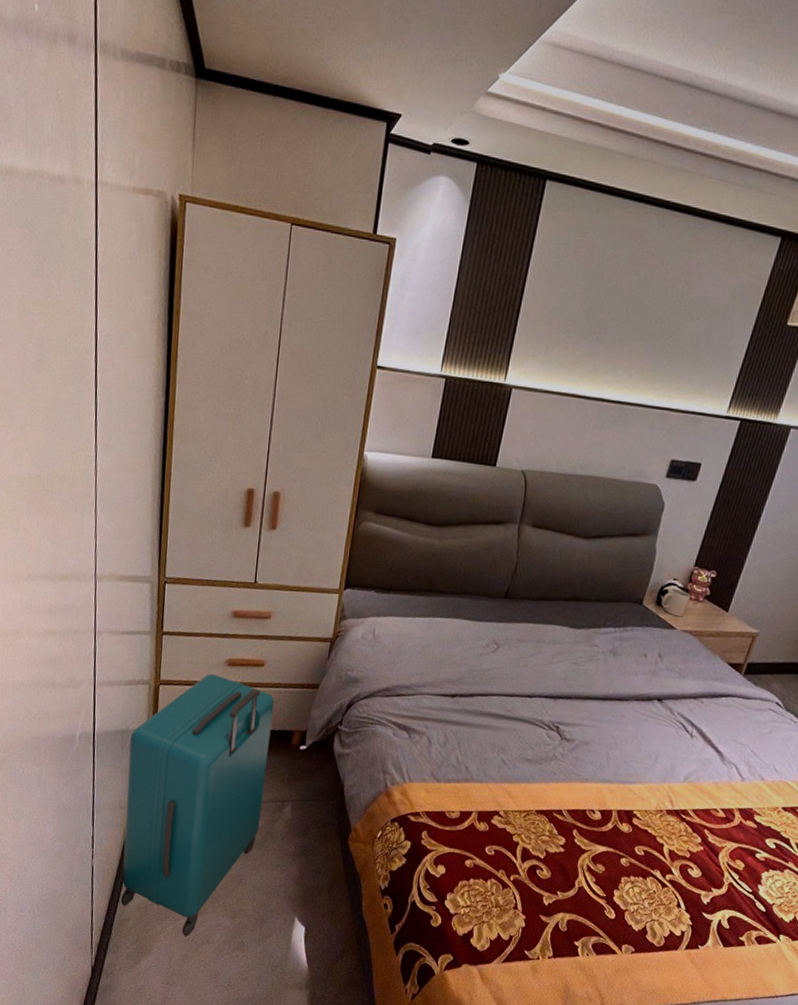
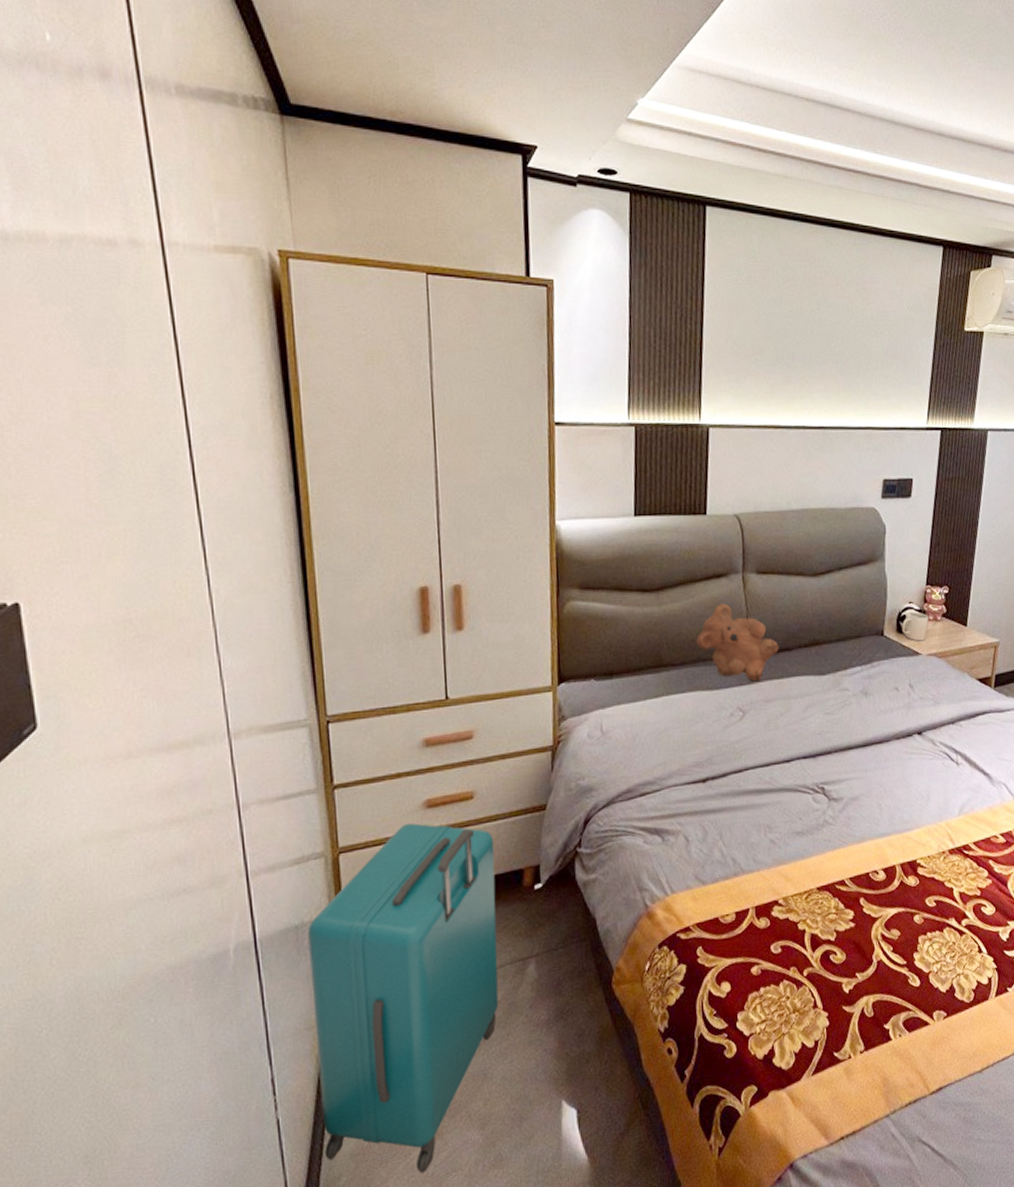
teddy bear: none [467,547,541,622] -> present [696,603,779,682]

